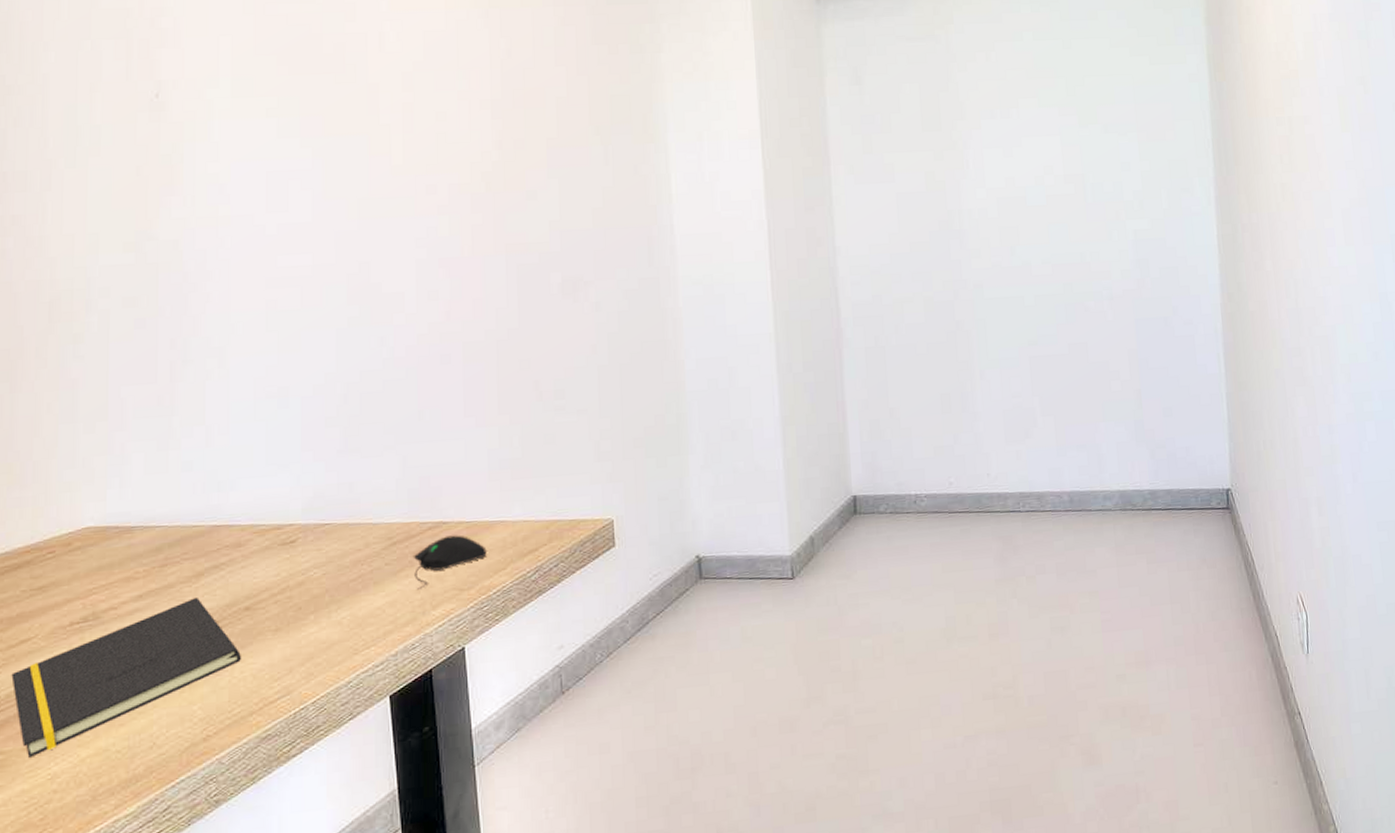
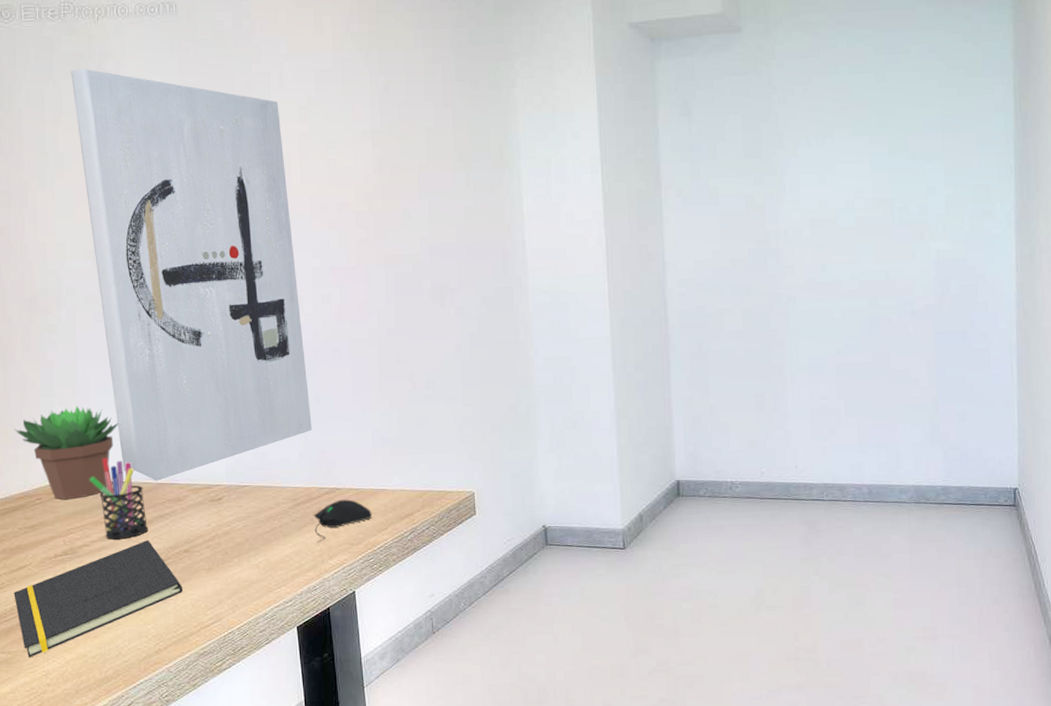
succulent plant: none [21,432,163,552] -> present [14,405,119,500]
wall art: none [114,27,413,523] -> present [71,69,312,481]
pen holder: none [120,497,198,600] -> present [89,458,149,540]

